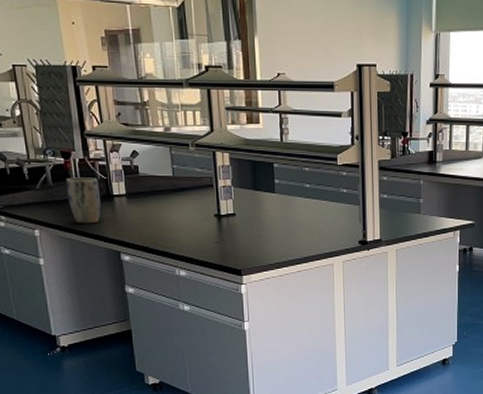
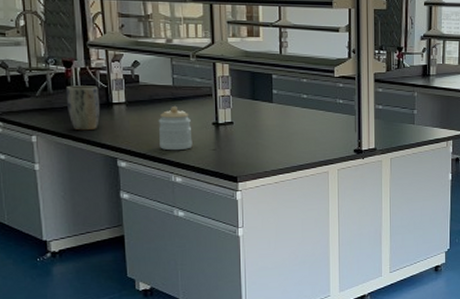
jar: none [159,198,196,244] -> present [158,107,193,151]

